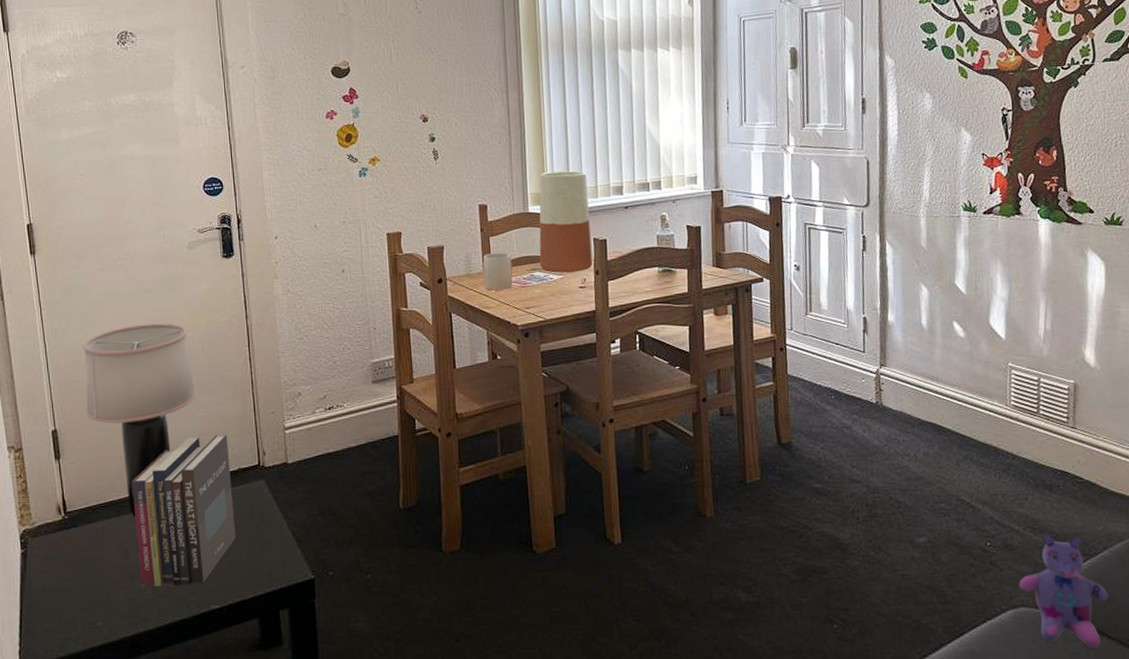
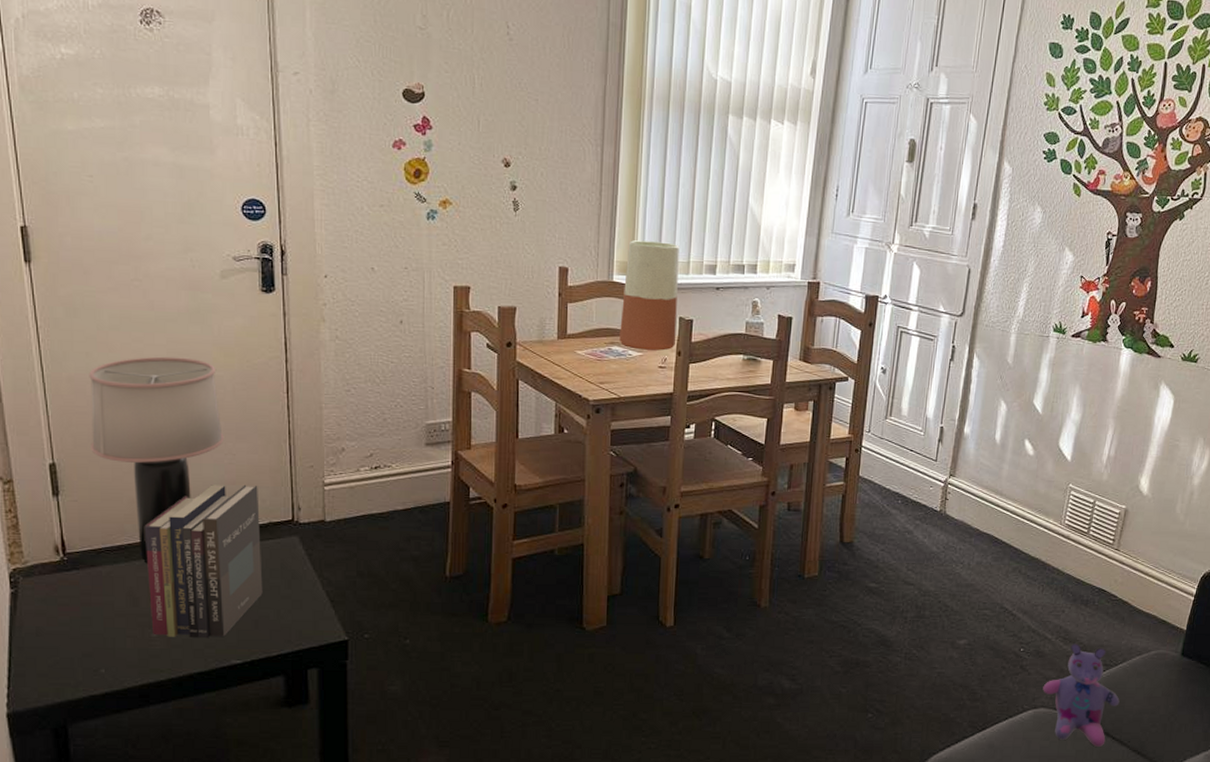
mug: present [482,252,513,291] -> none [557,320,590,361]

